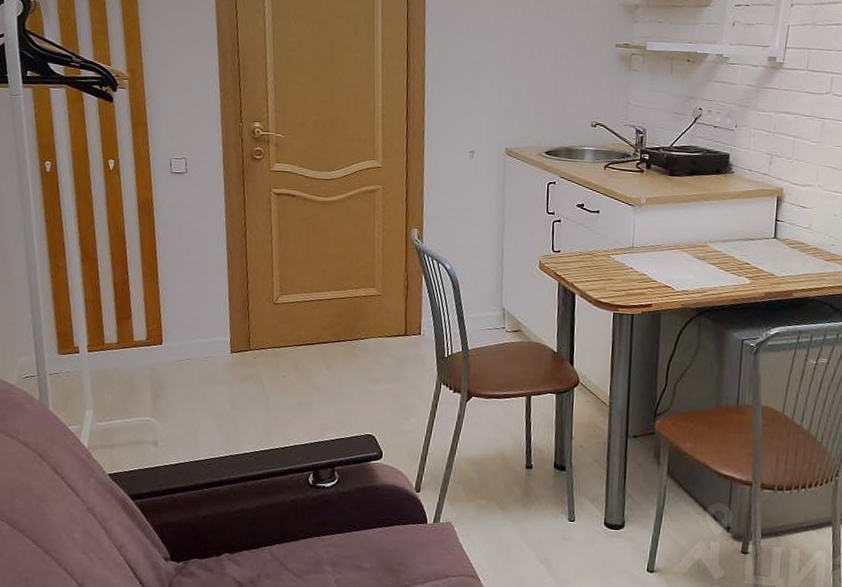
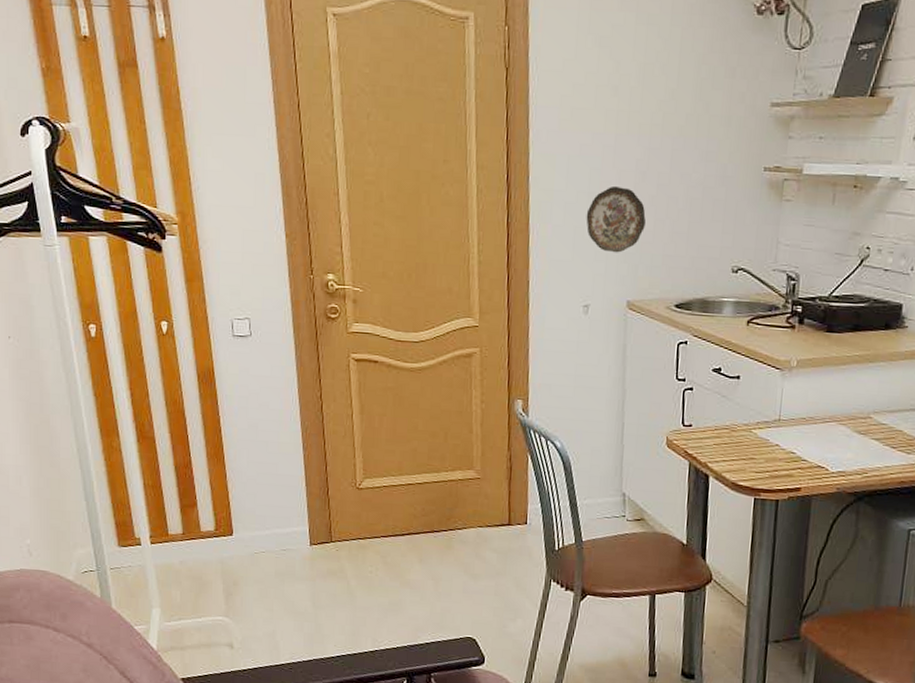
decorative plate: none [471,56,521,110] -> present [586,185,646,253]

